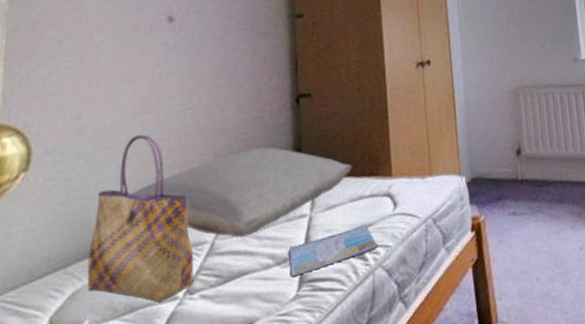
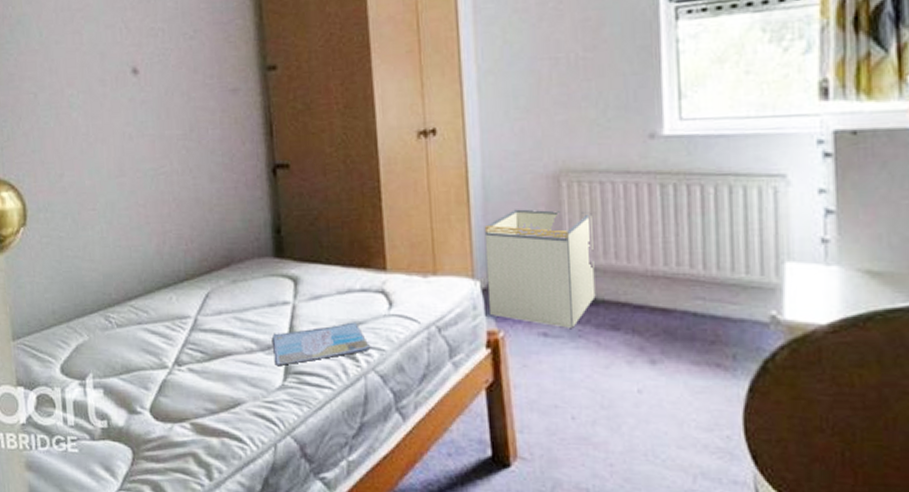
tote bag: present [87,134,194,303] -> none [85,198,181,368]
pillow: present [132,147,352,238] -> none [116,222,339,317]
storage bin: none [467,116,547,206] -> present [484,209,596,328]

